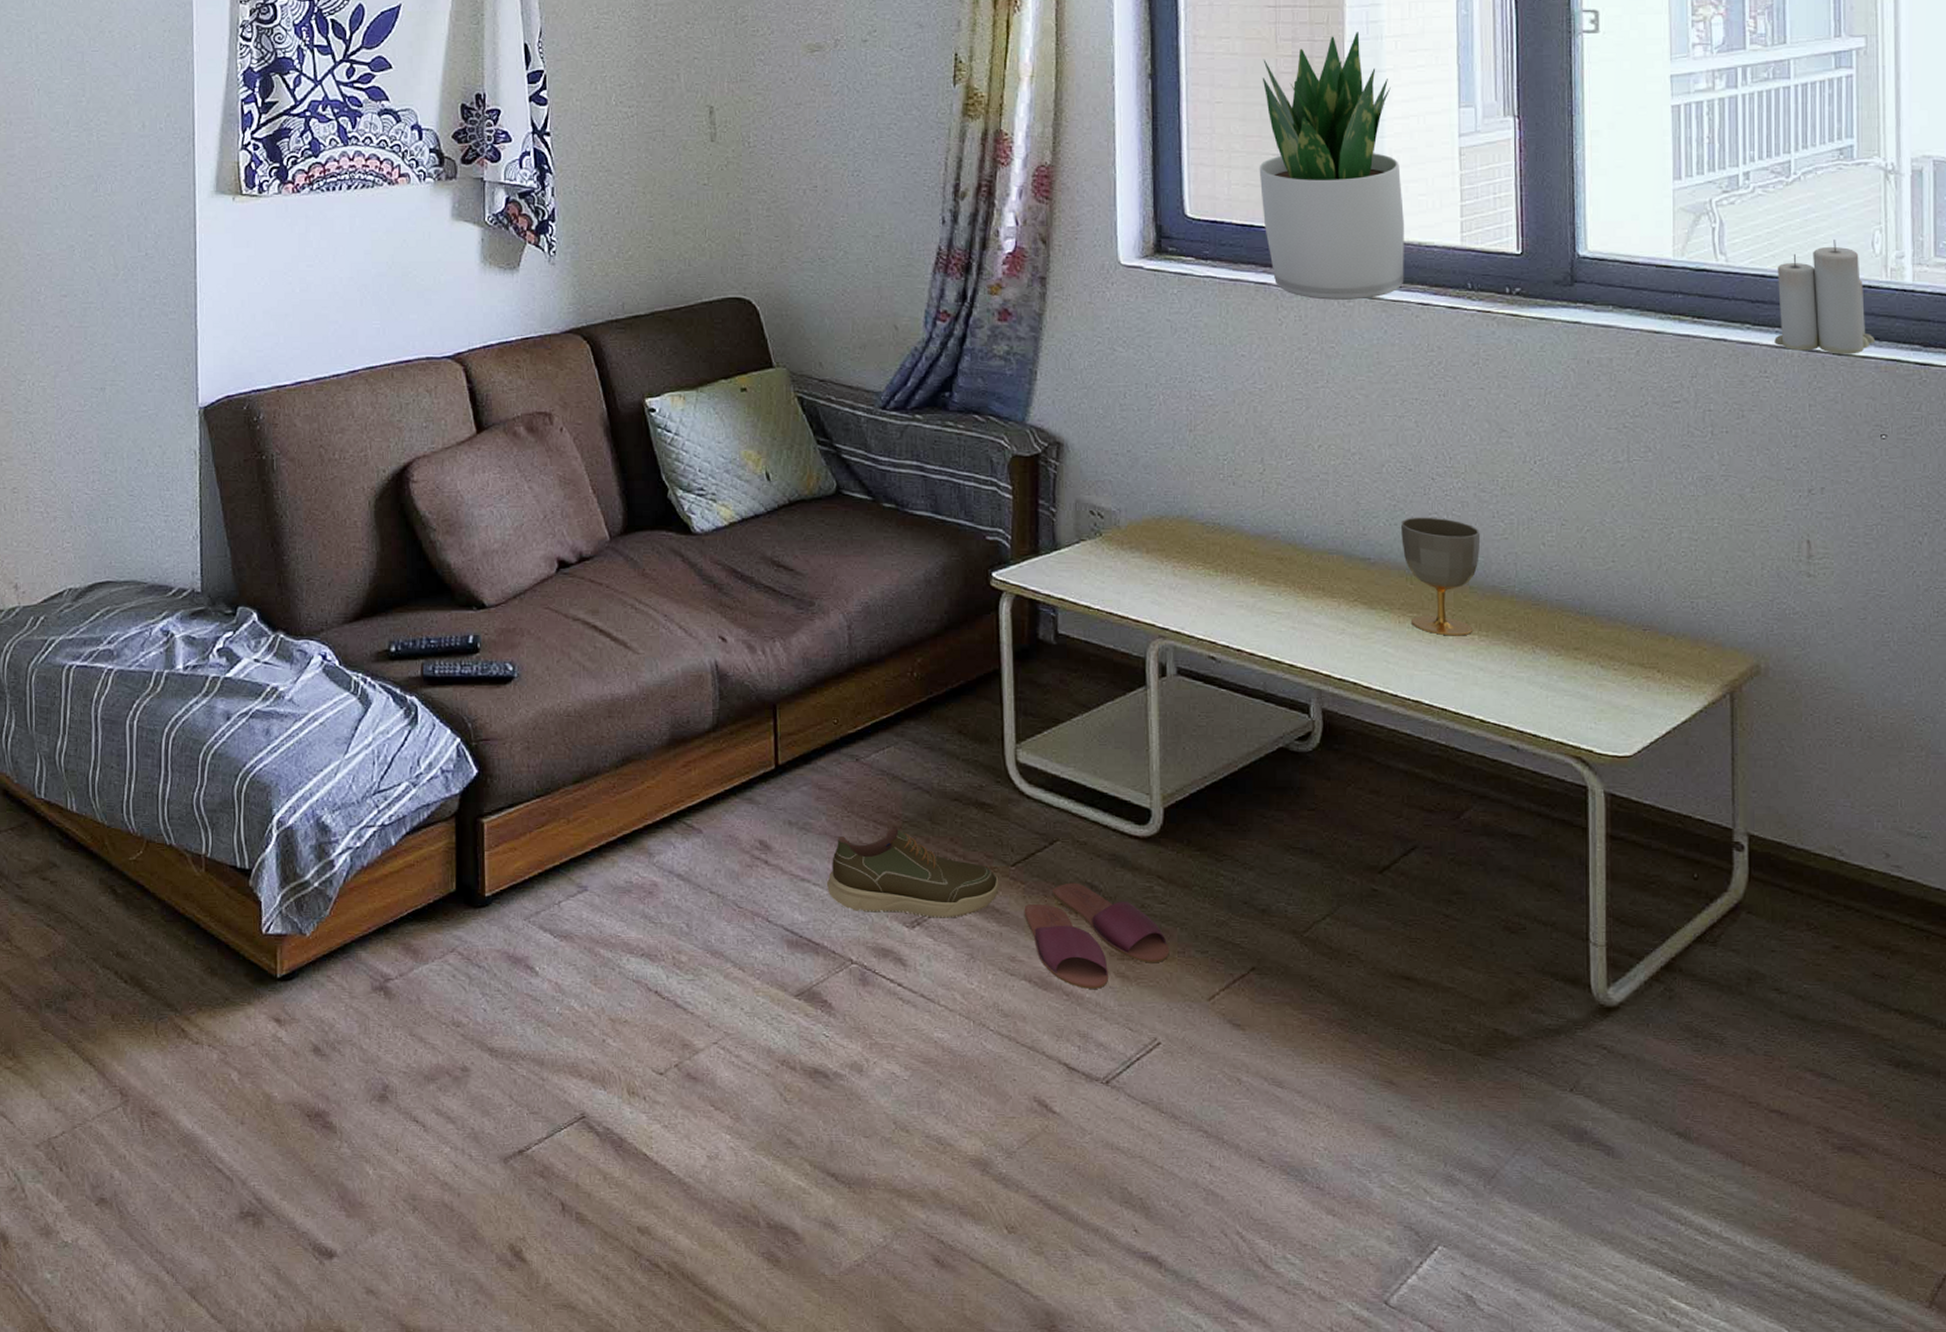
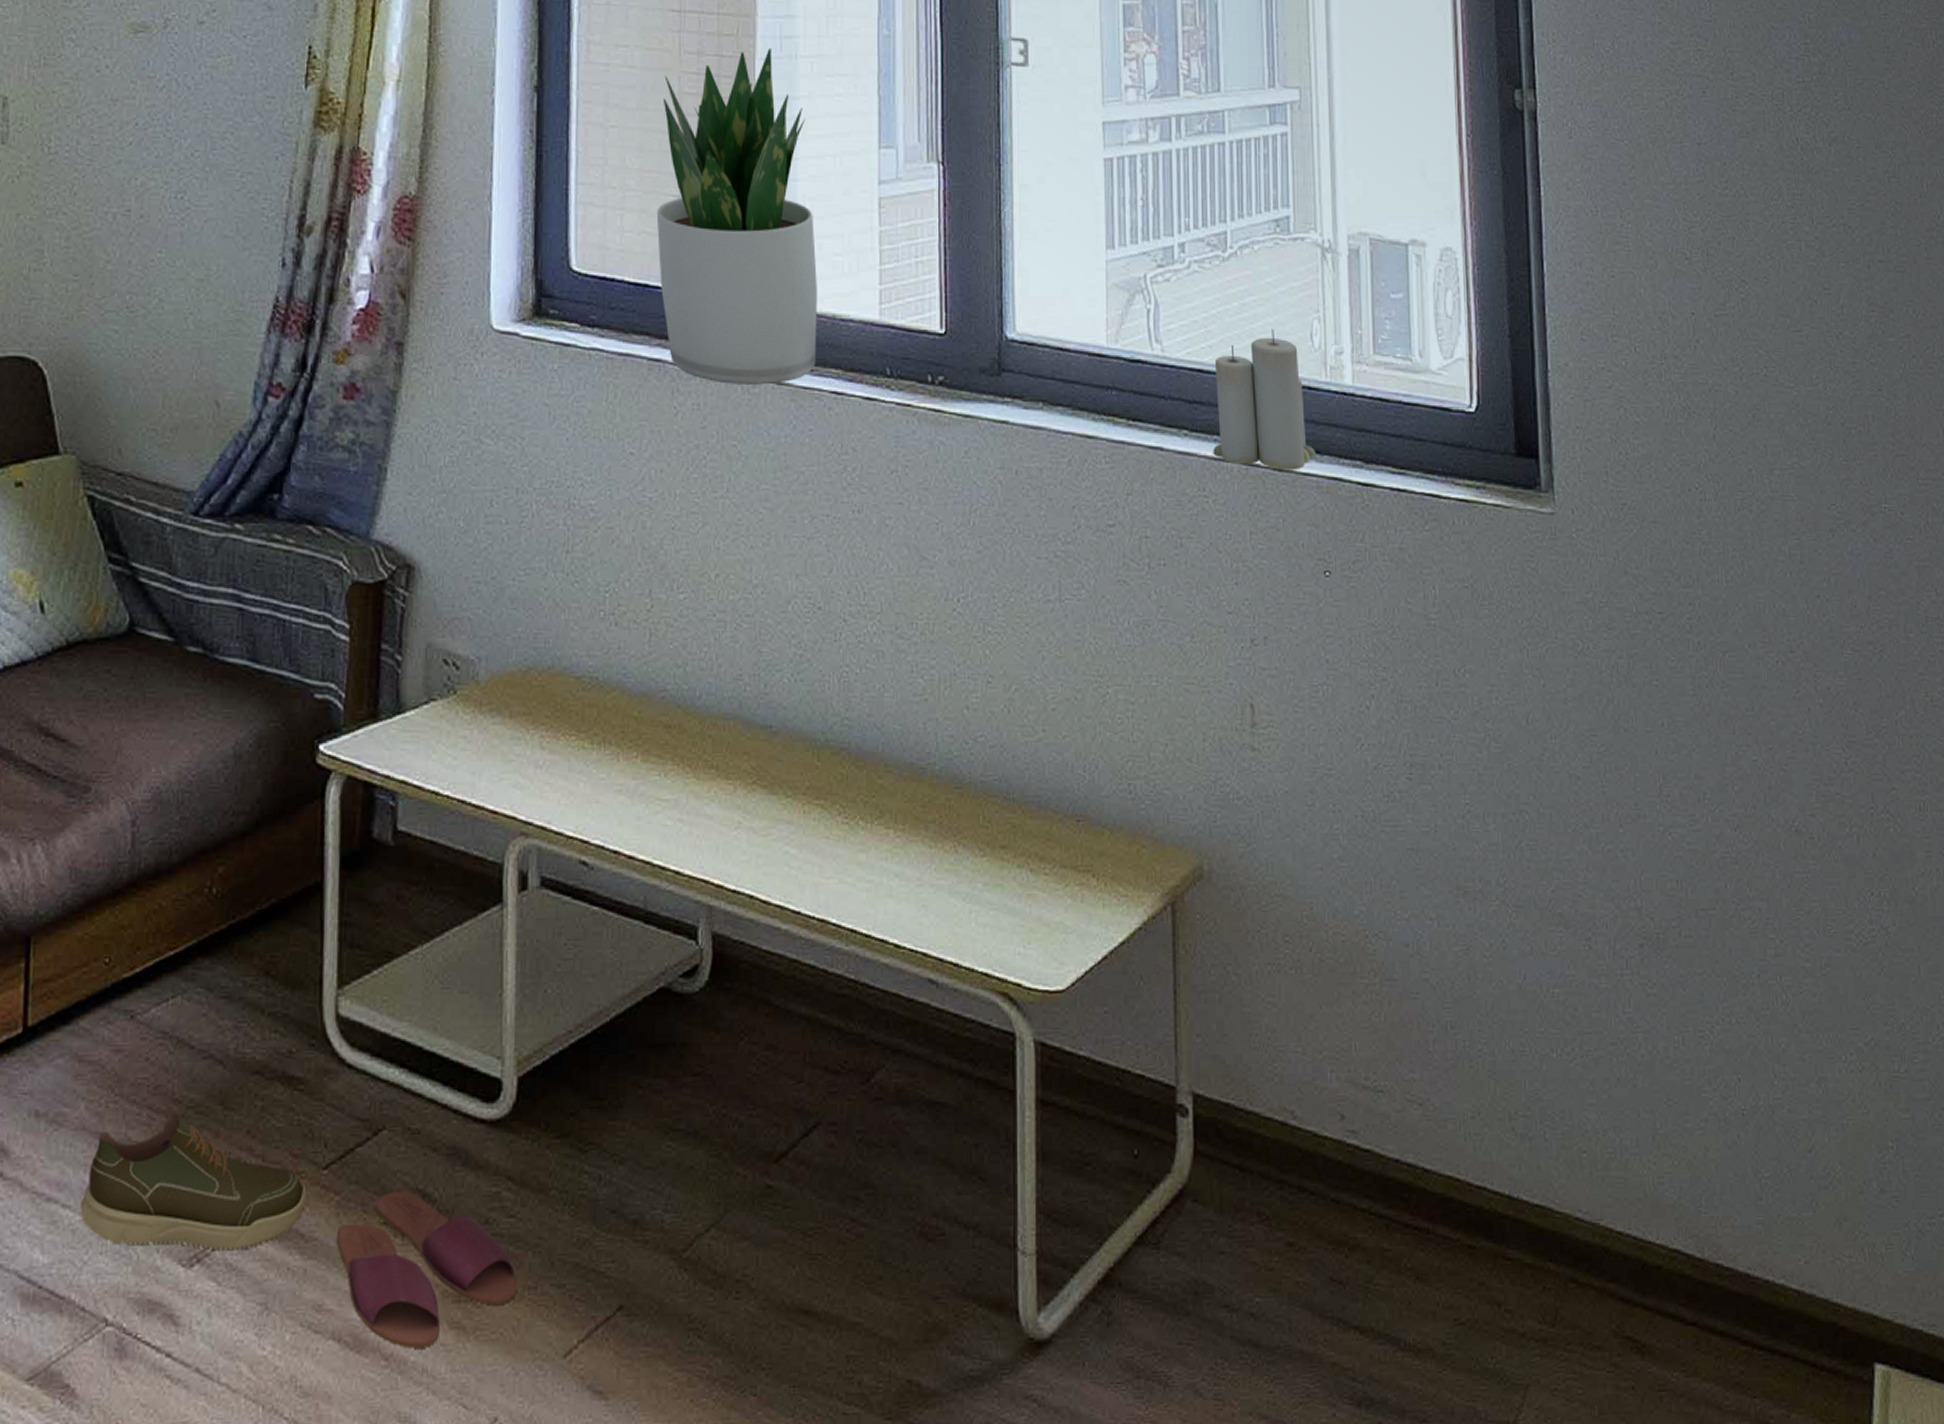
cup: present [1400,517,1481,636] -> none [807,670,897,831]

